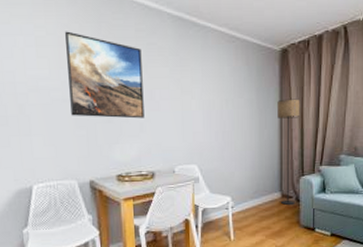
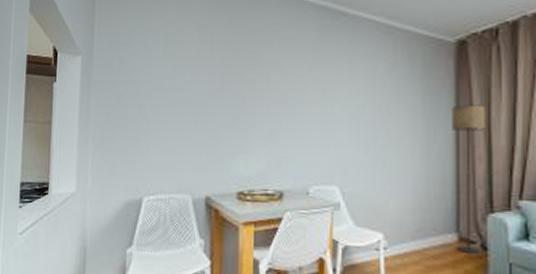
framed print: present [65,31,144,119] -> none [193,26,277,125]

